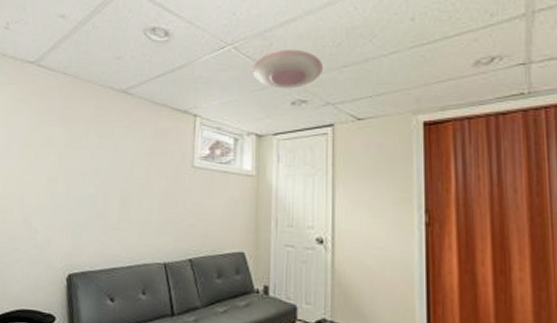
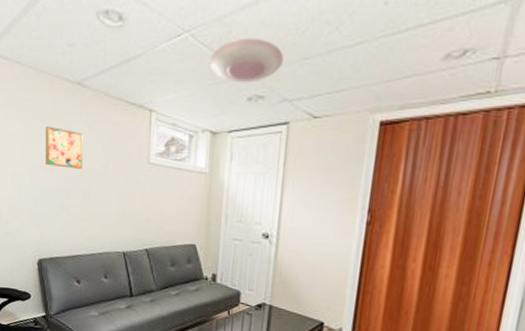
wall art: none [84,132,126,174] -> present [45,125,83,169]

